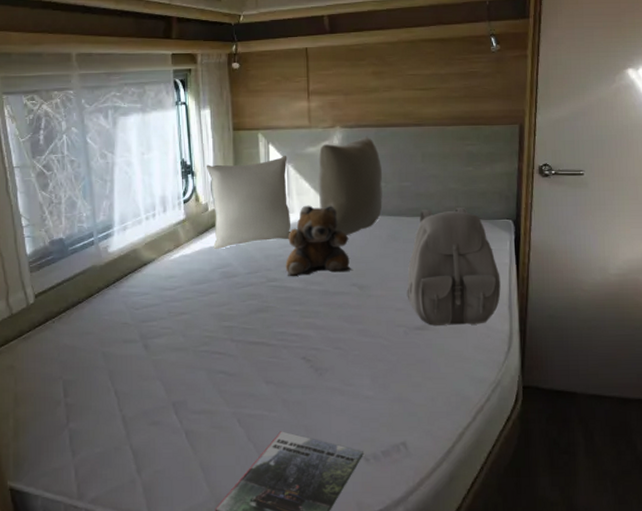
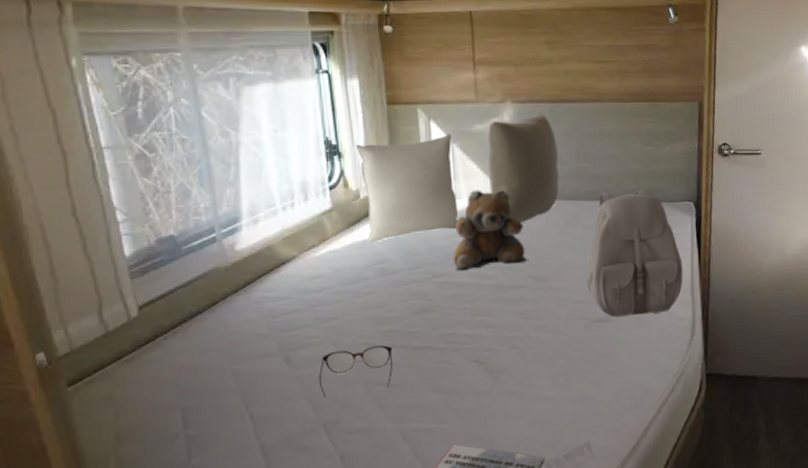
spectacles: none [170,339,232,380] -> present [318,345,393,397]

